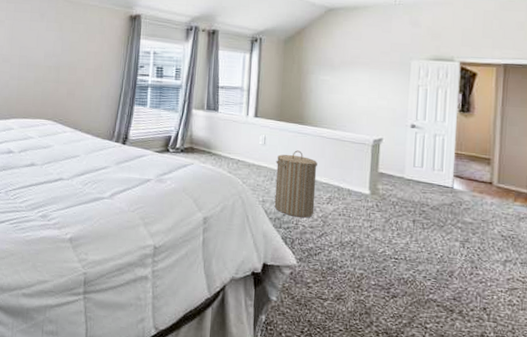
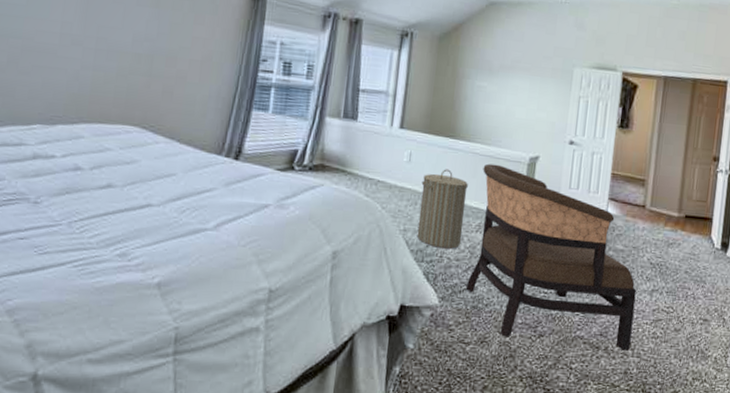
armchair: none [320,145,488,316] -> present [465,163,637,351]

